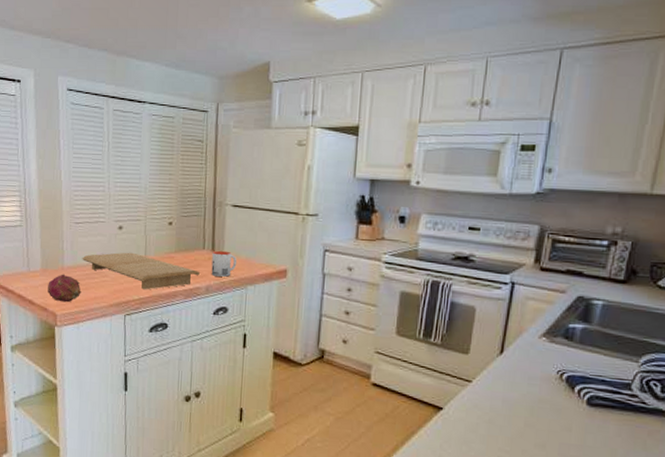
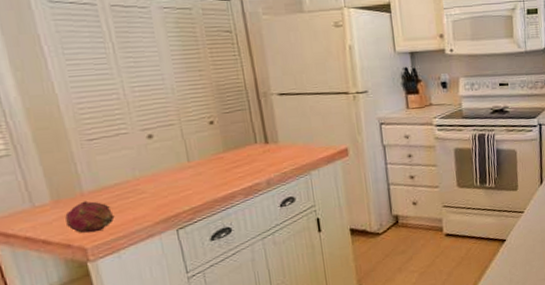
cutting board: present [82,252,200,290] -> none [106,161,257,198]
mug: present [211,251,237,277] -> none [266,141,296,169]

